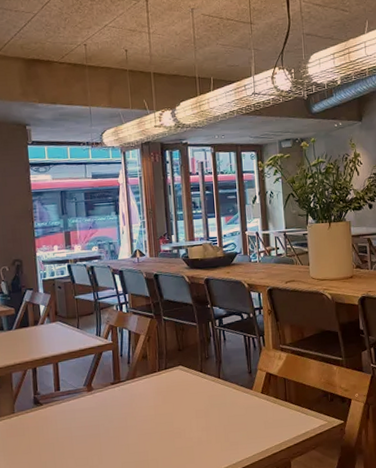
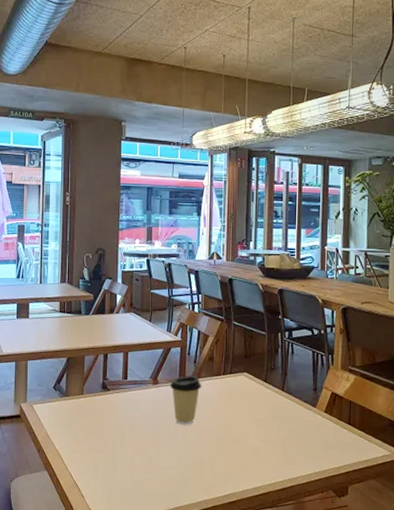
coffee cup: none [105,376,138,428] -> present [169,375,202,425]

